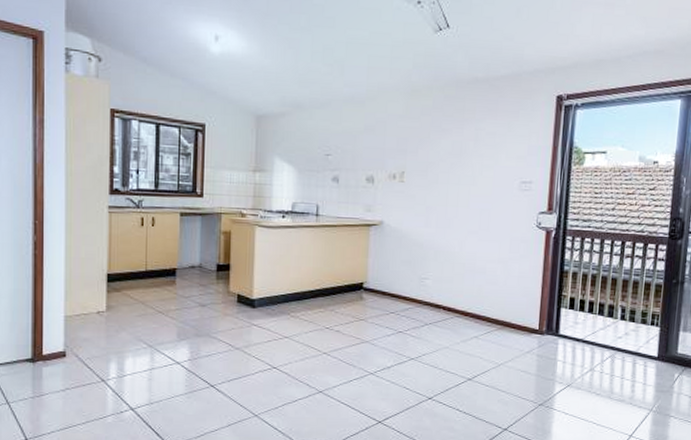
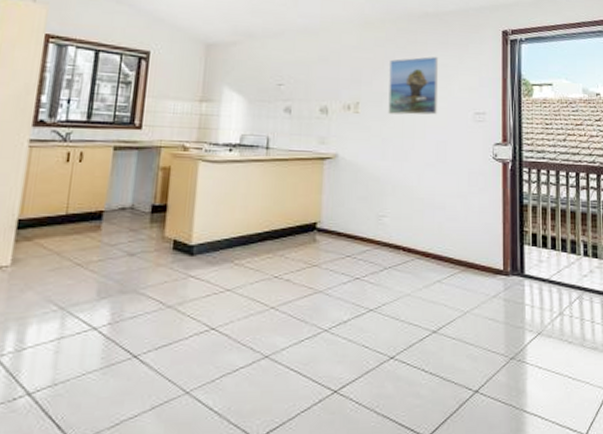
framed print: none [433,125,486,184] -> present [388,57,438,115]

